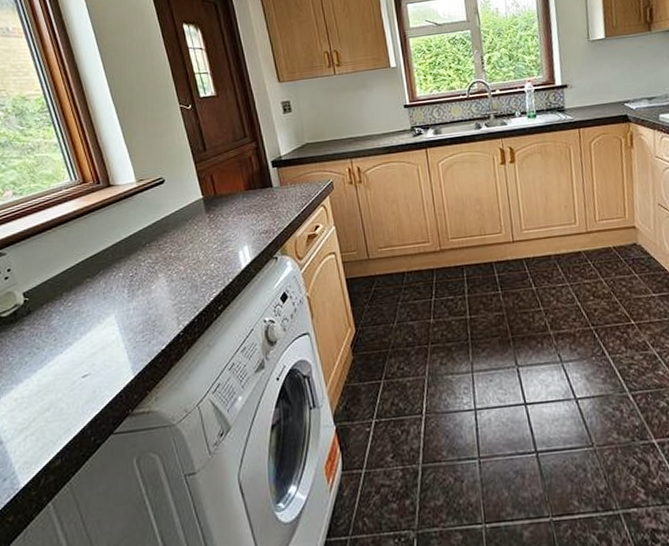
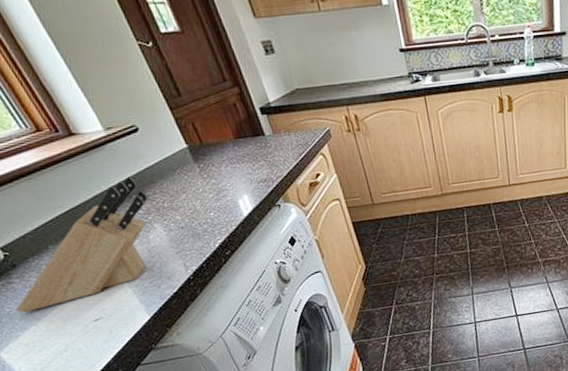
knife block: none [17,224,159,364] -> present [14,175,149,313]

